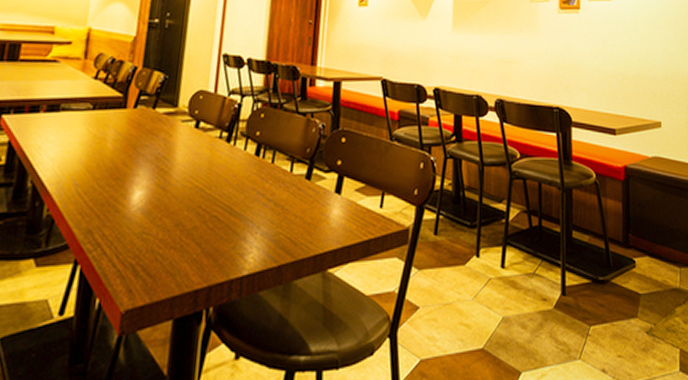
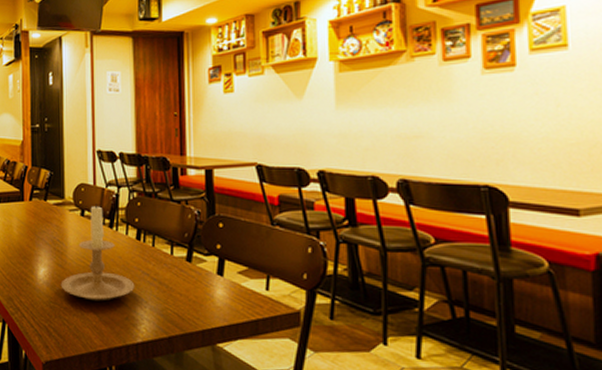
candle holder: none [159,114,248,229] -> present [61,203,135,301]

